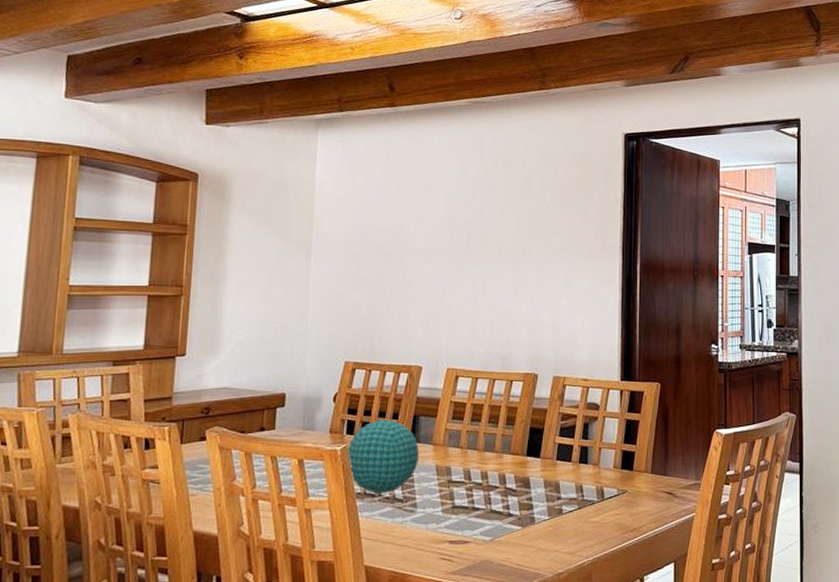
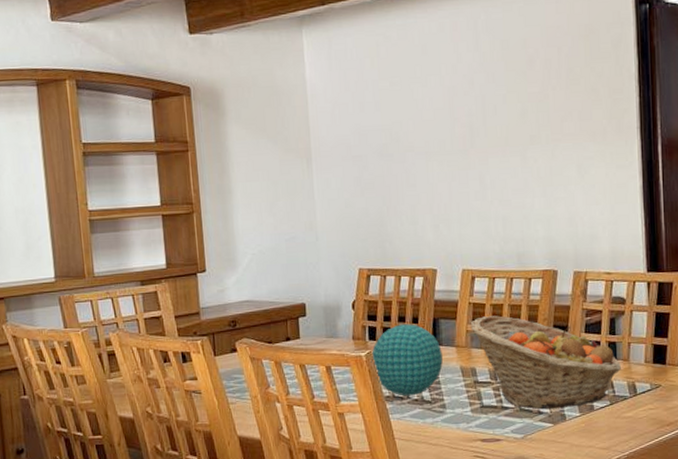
fruit basket: none [449,415,591,511] -> present [470,316,621,409]

